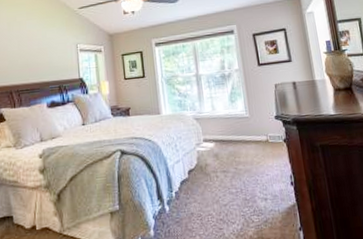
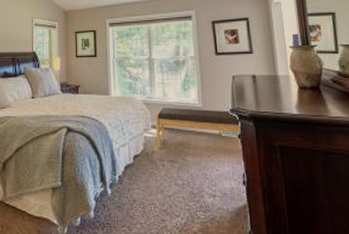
bench: none [206,117,285,161] -> present [155,107,240,149]

